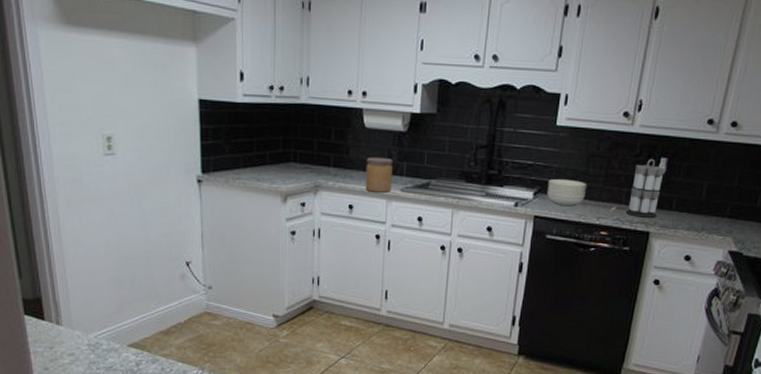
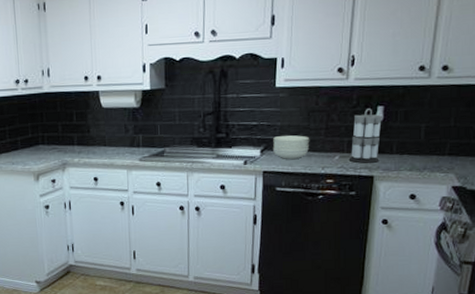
jar: present [365,157,393,193] -> none [106,132,131,164]

